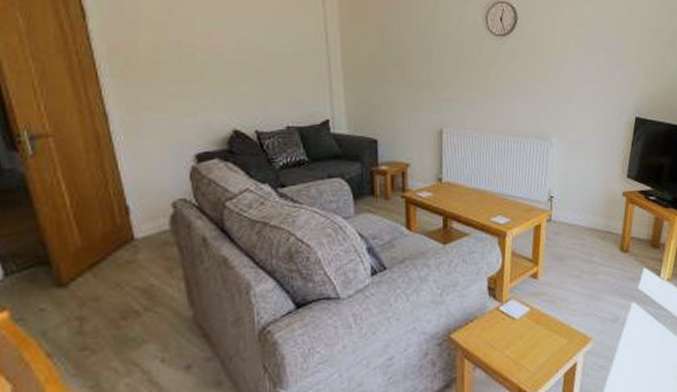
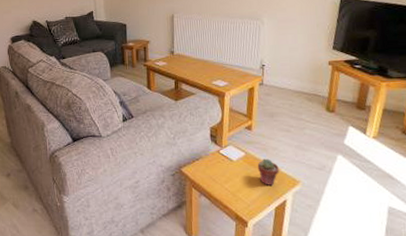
potted succulent: none [544,313,569,348] -> present [257,158,279,187]

